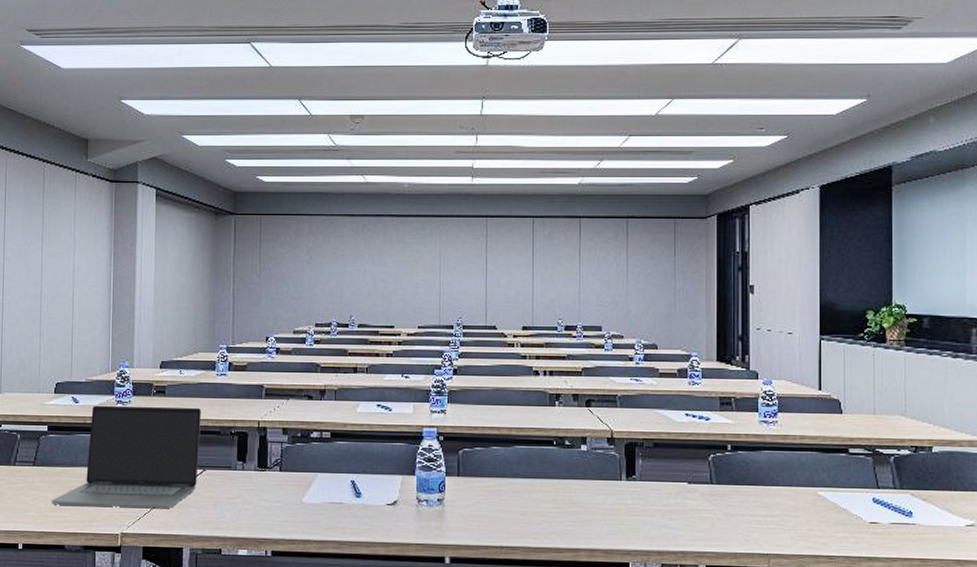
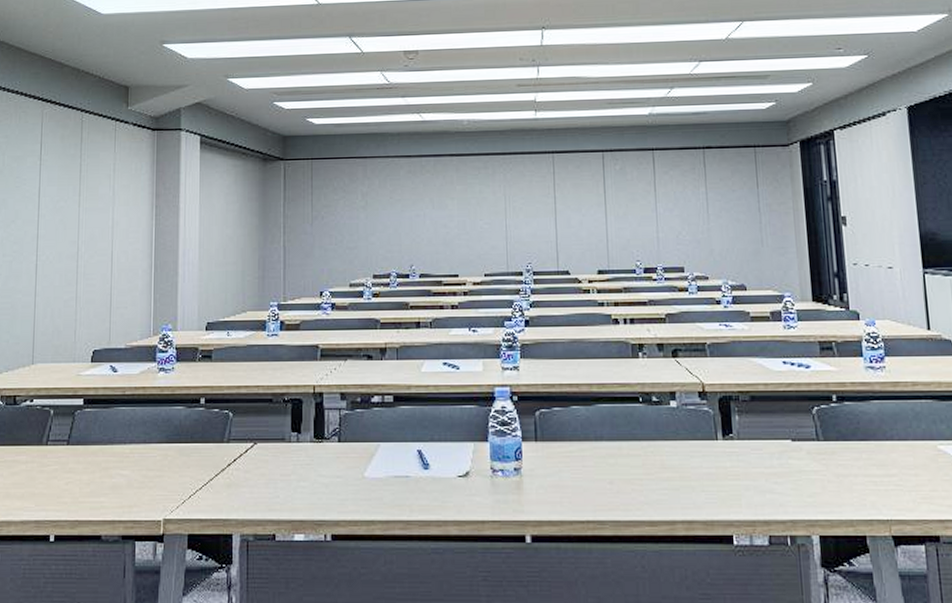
laptop: present [51,405,202,508] -> none [86,373,252,489]

